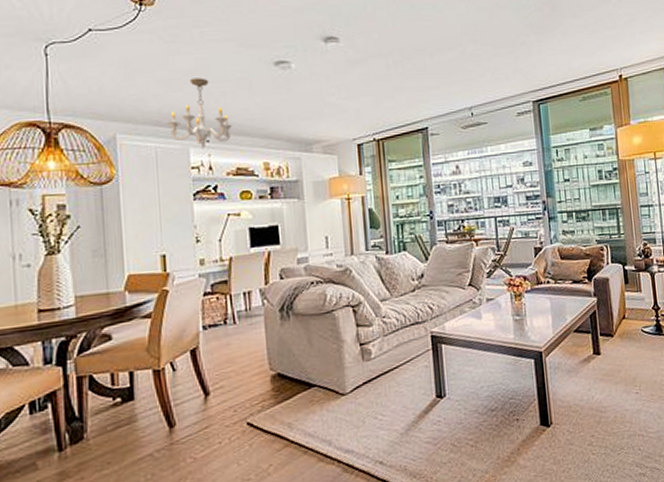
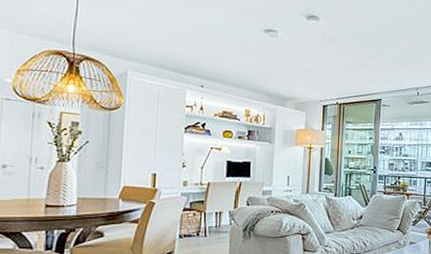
chandelier: present [167,78,233,148] -> none [171,33,224,92]

